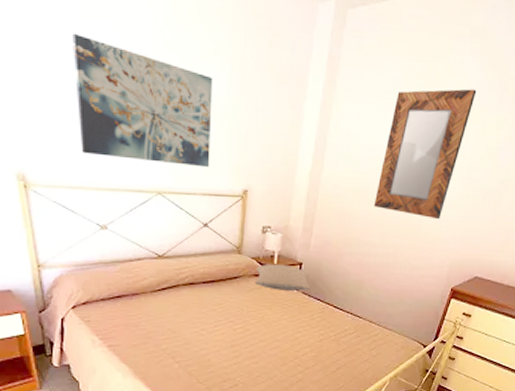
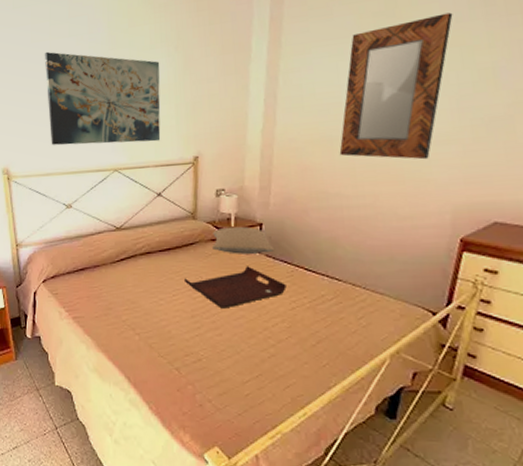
serving tray: none [227,301,317,340] -> present [185,266,287,309]

